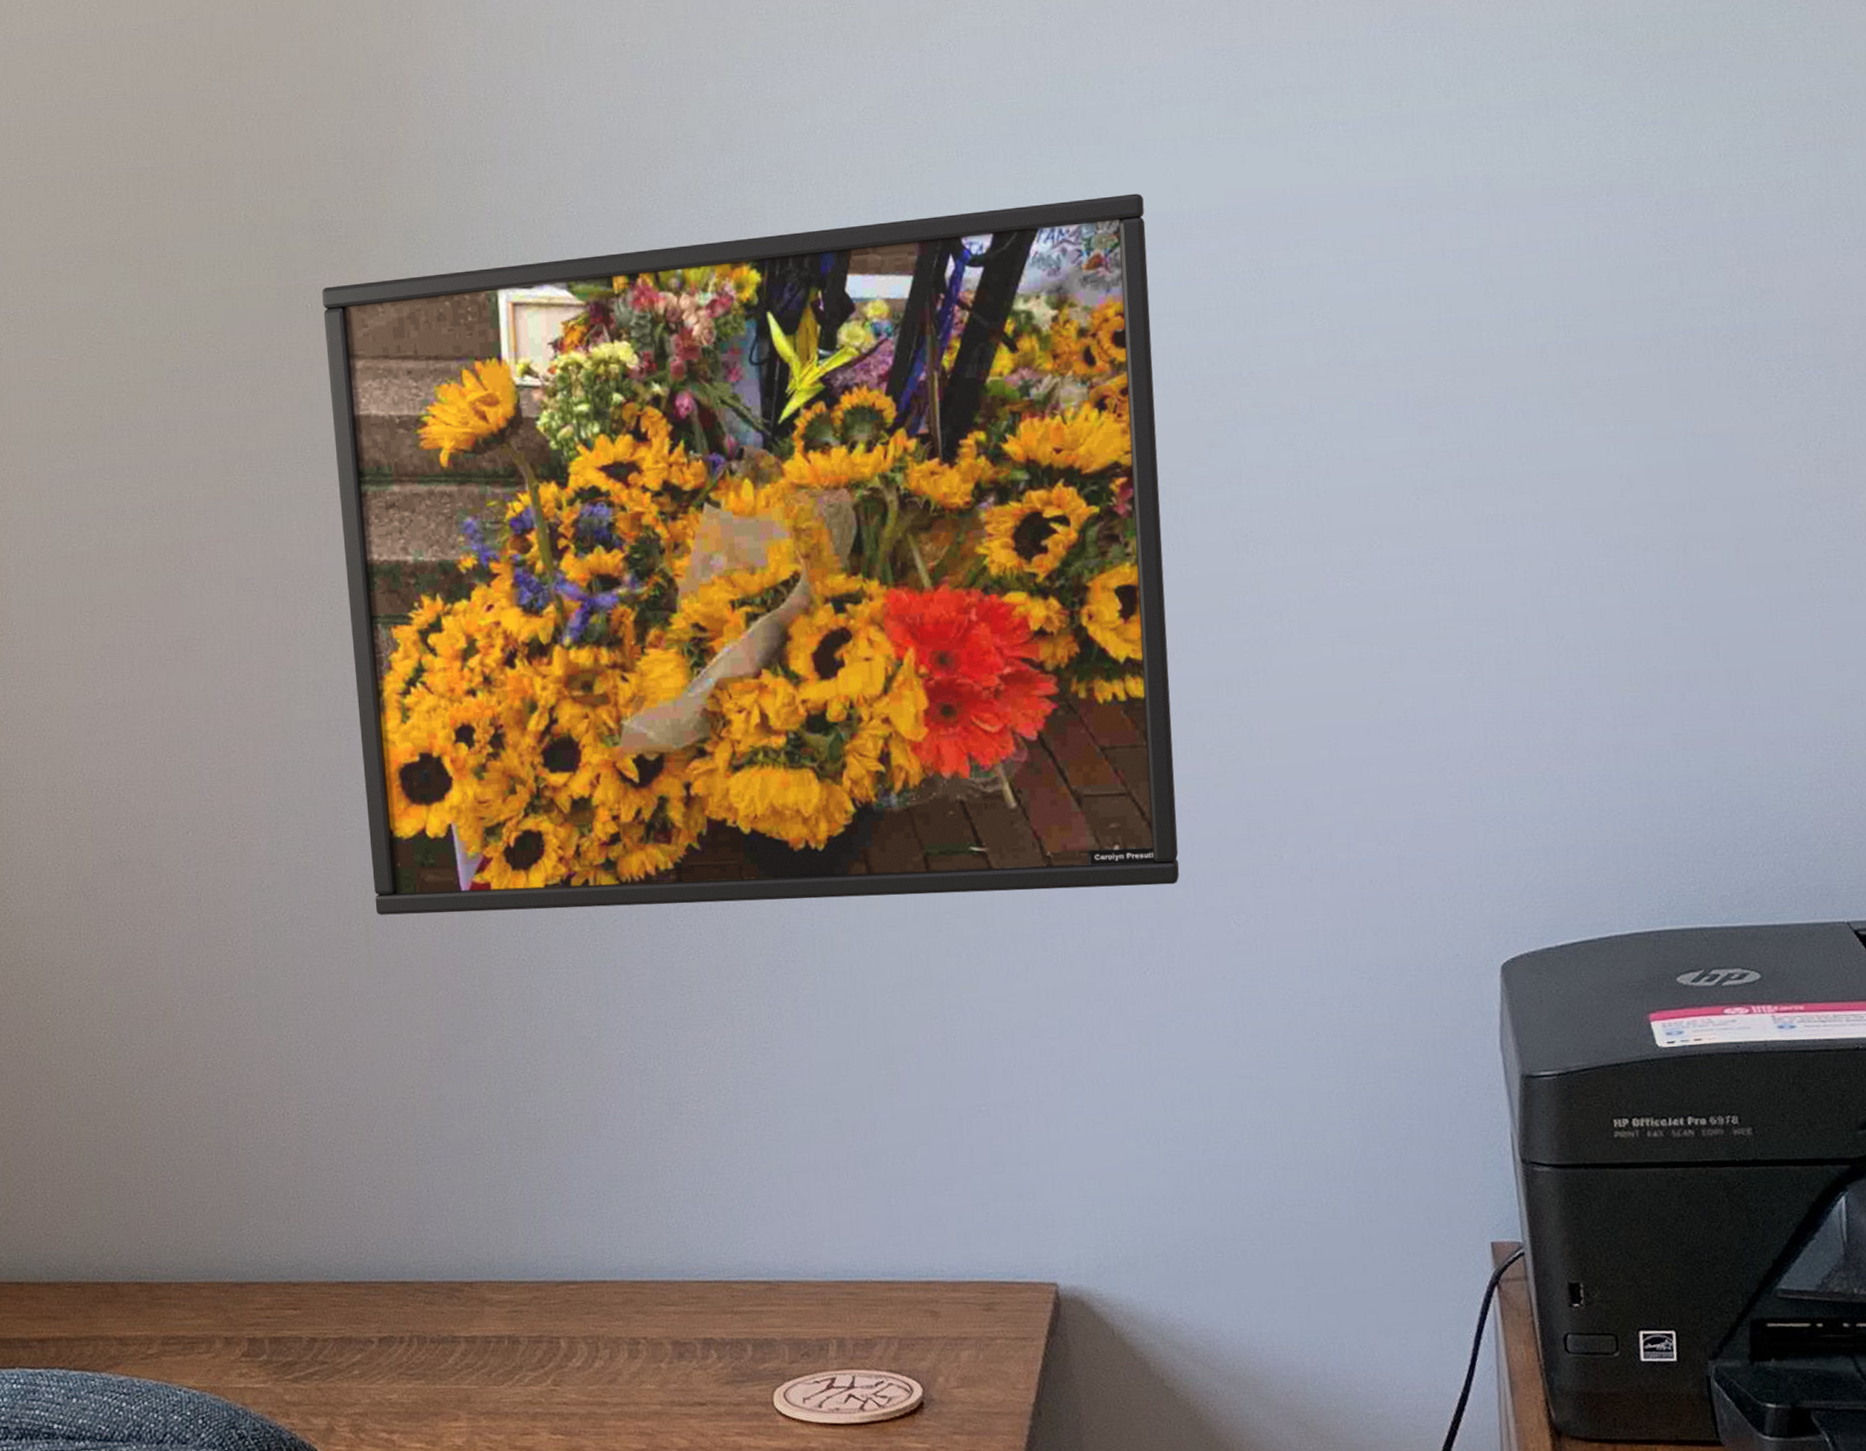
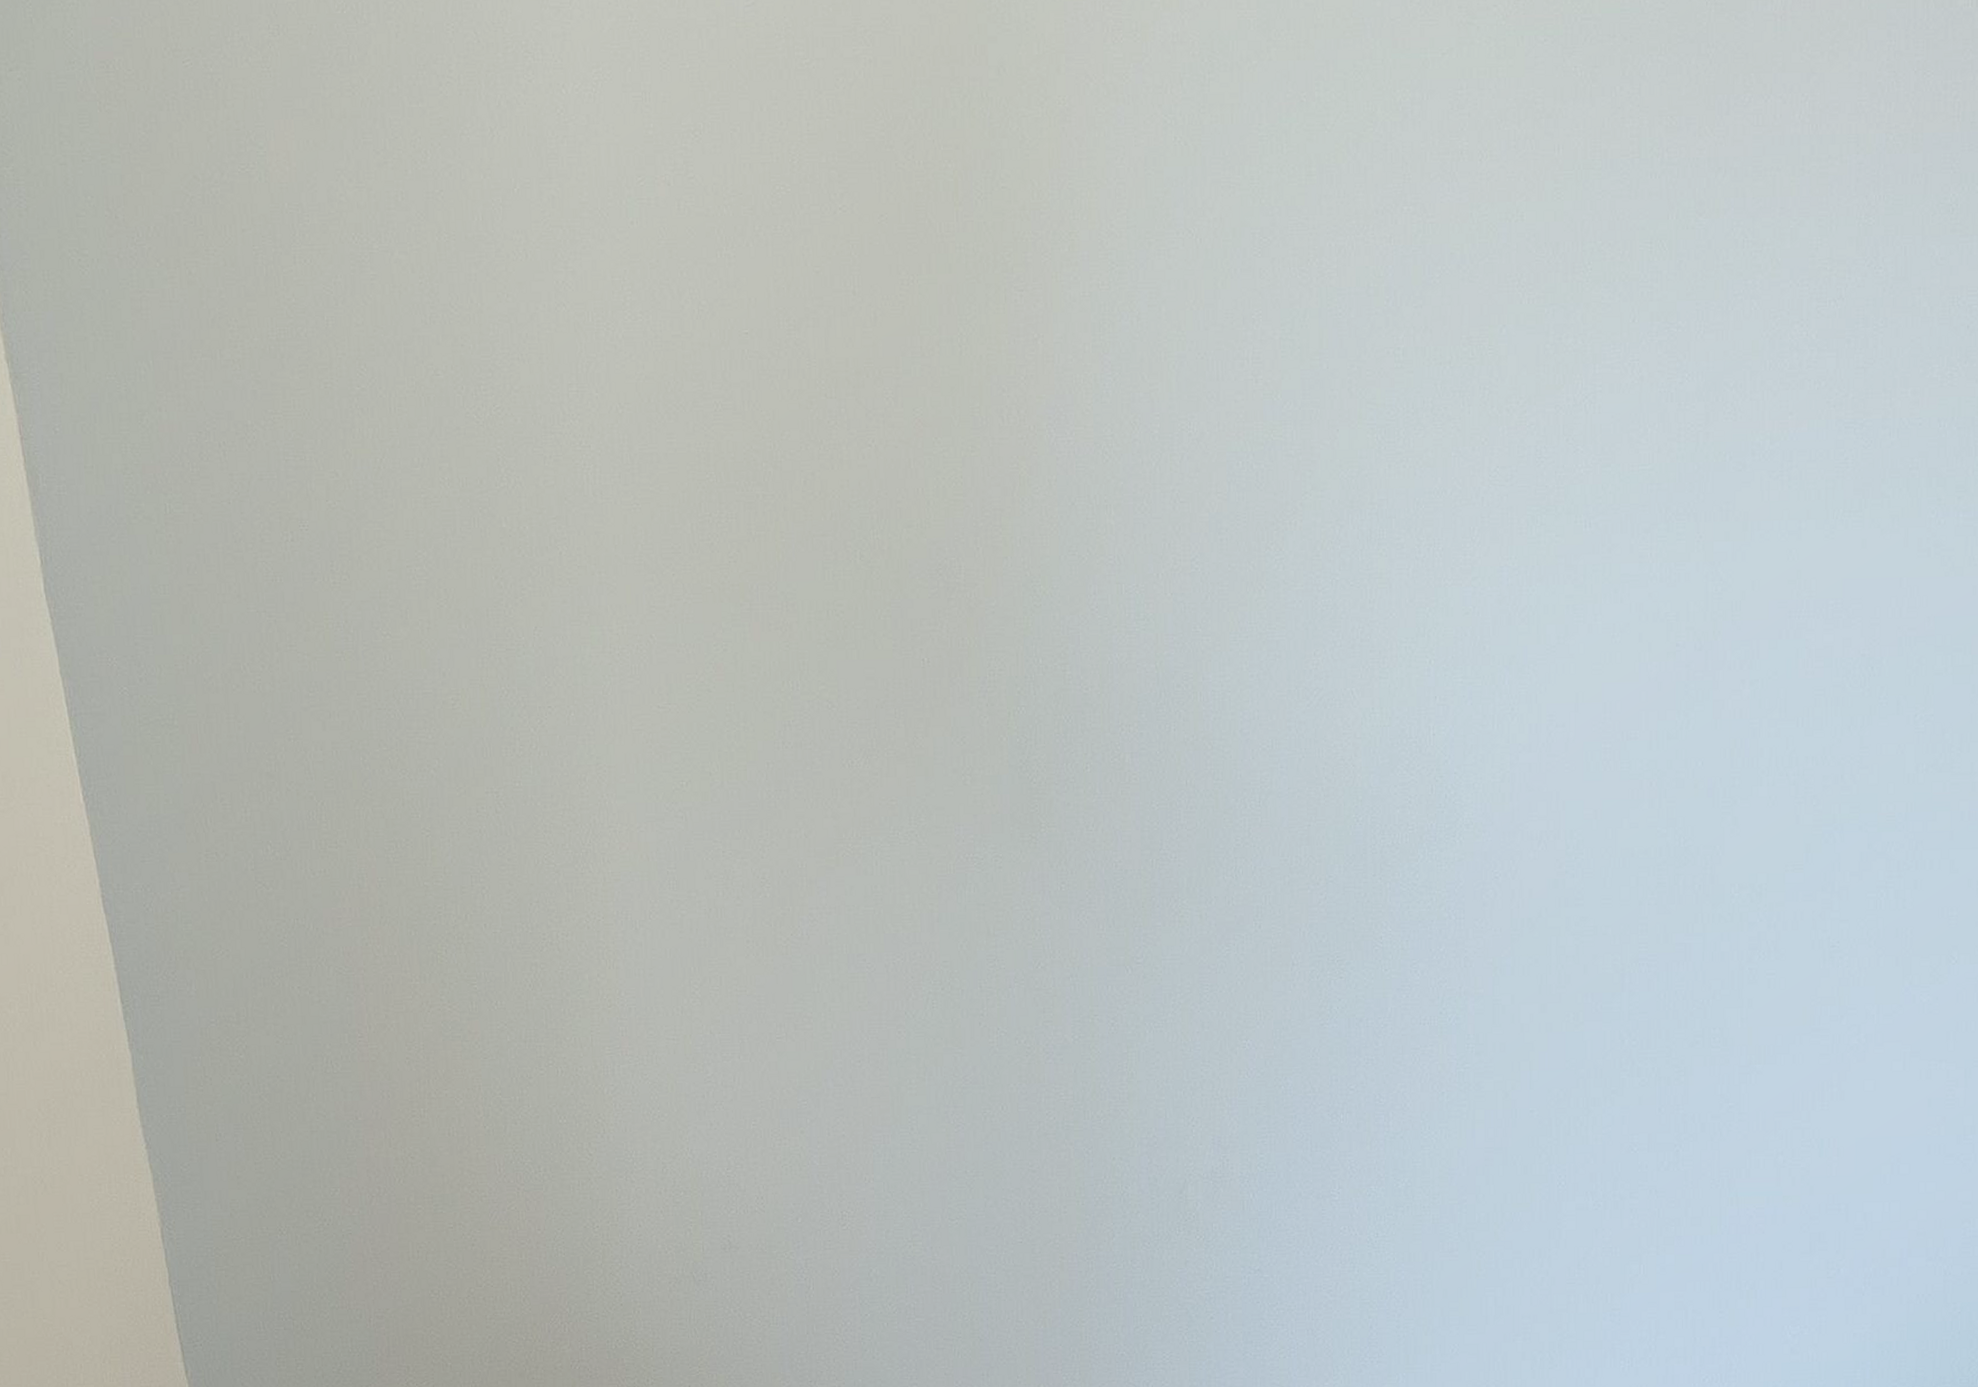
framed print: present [322,193,1180,915] -> none [939,577,1764,1307]

